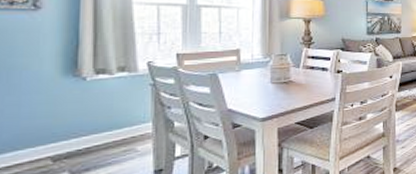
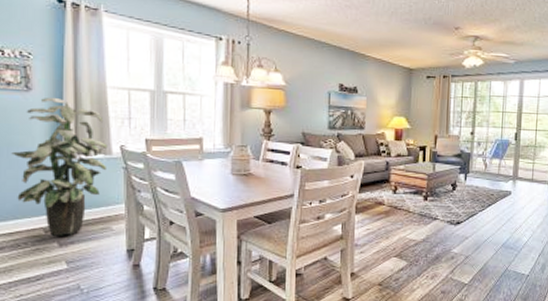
indoor plant: none [12,16,133,165] -> present [11,98,108,236]

